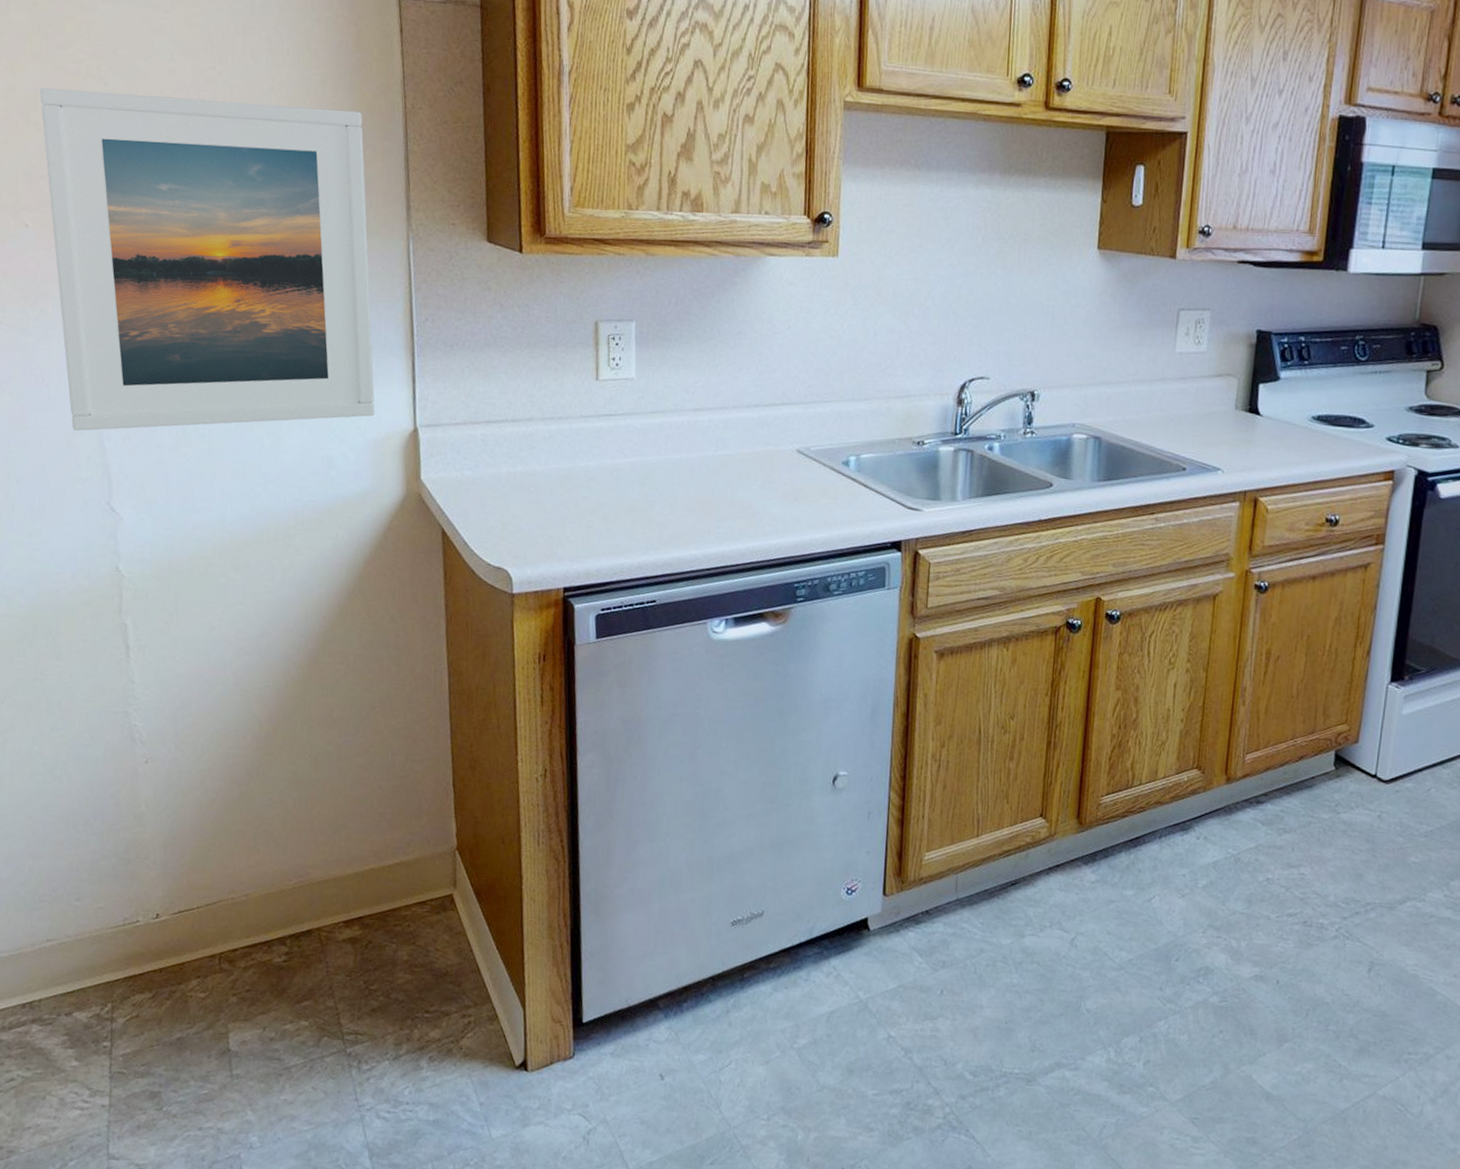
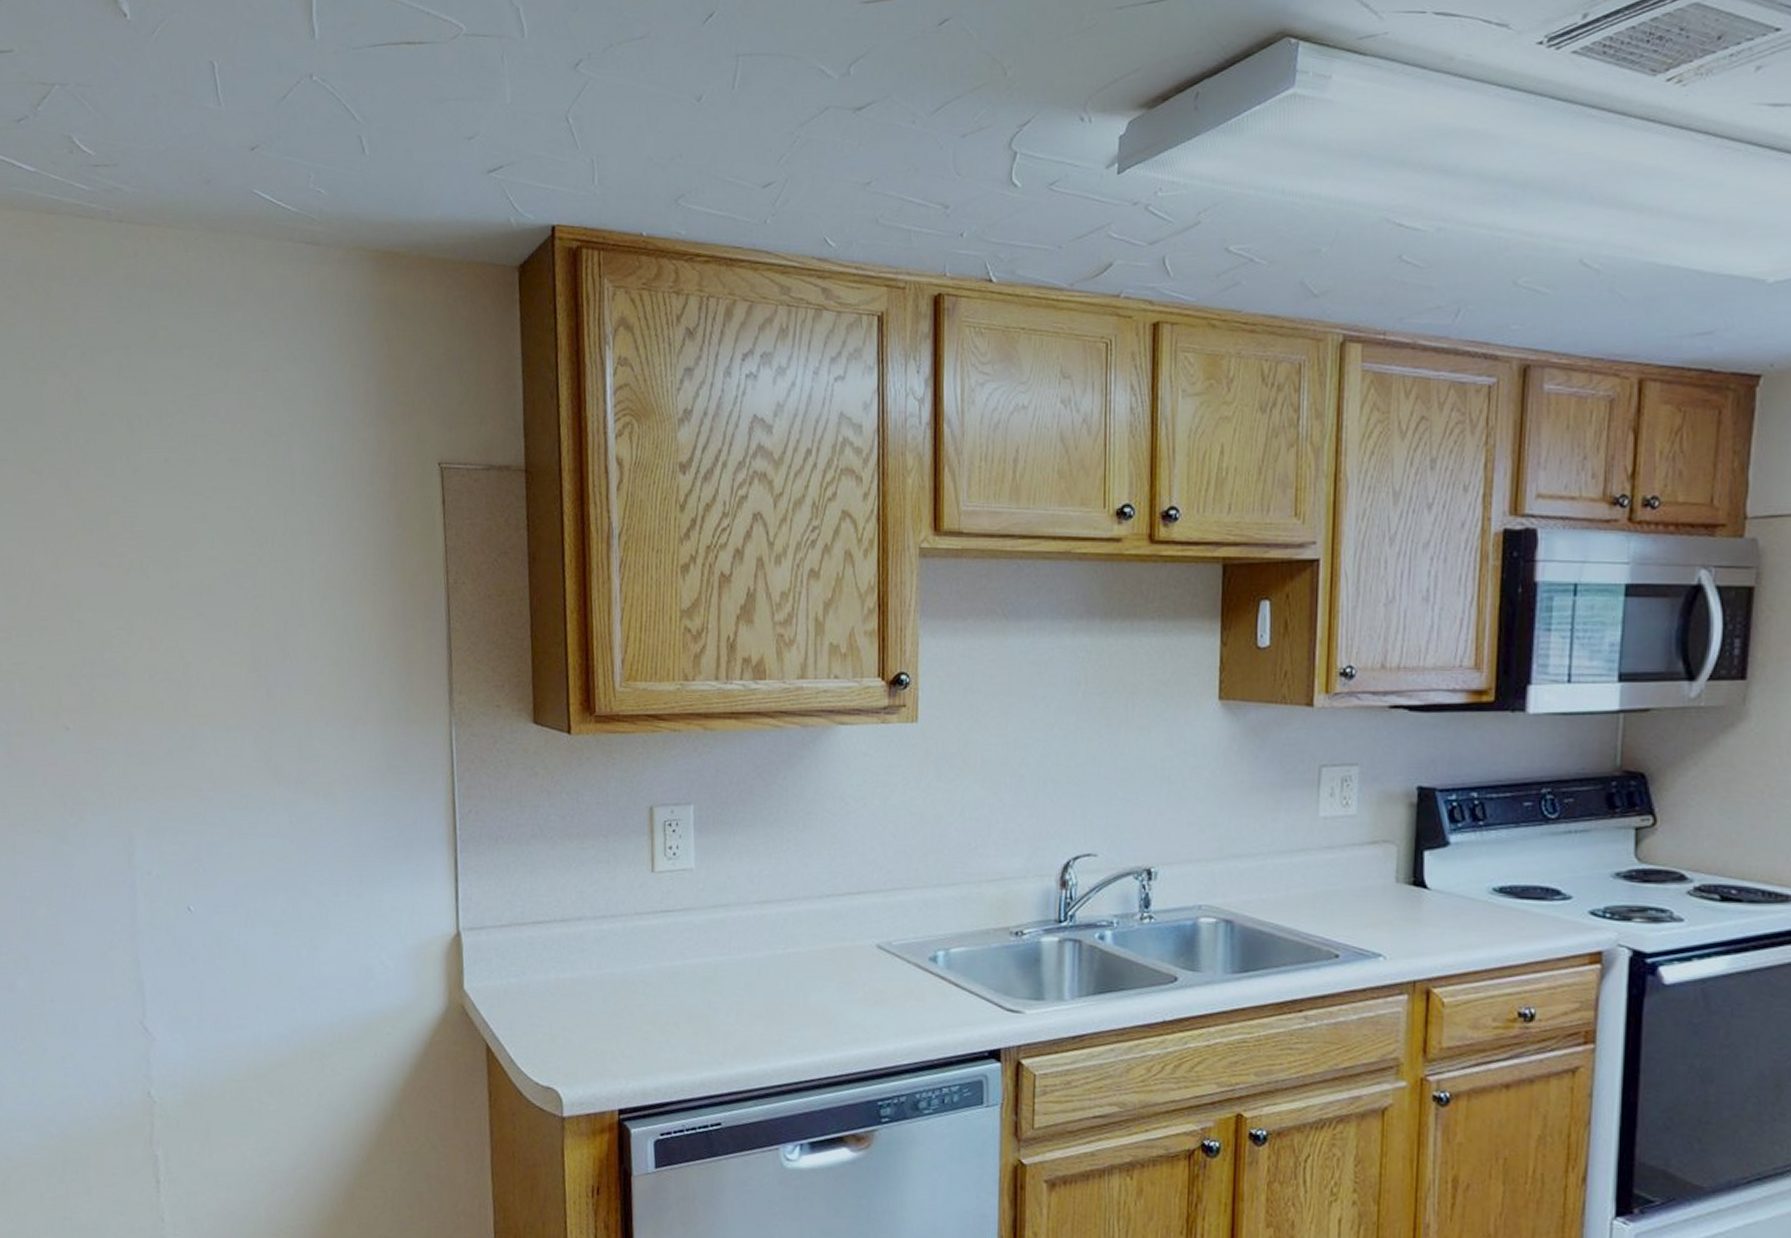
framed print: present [40,87,375,432] -> none [83,584,416,946]

